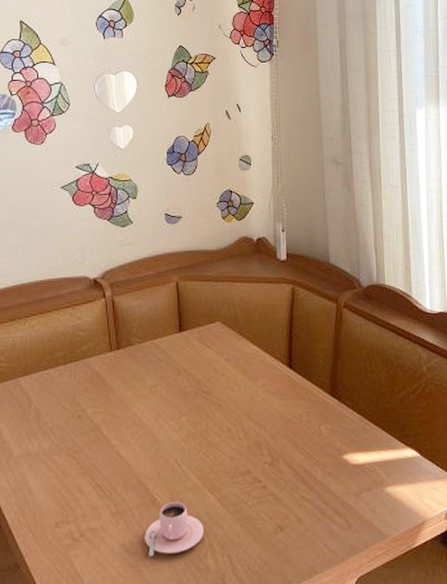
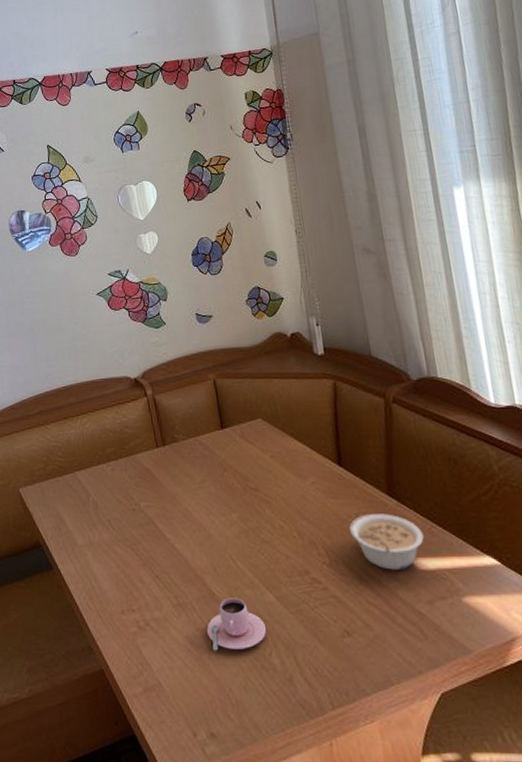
legume: none [293,413,358,466] -> present [349,514,424,570]

